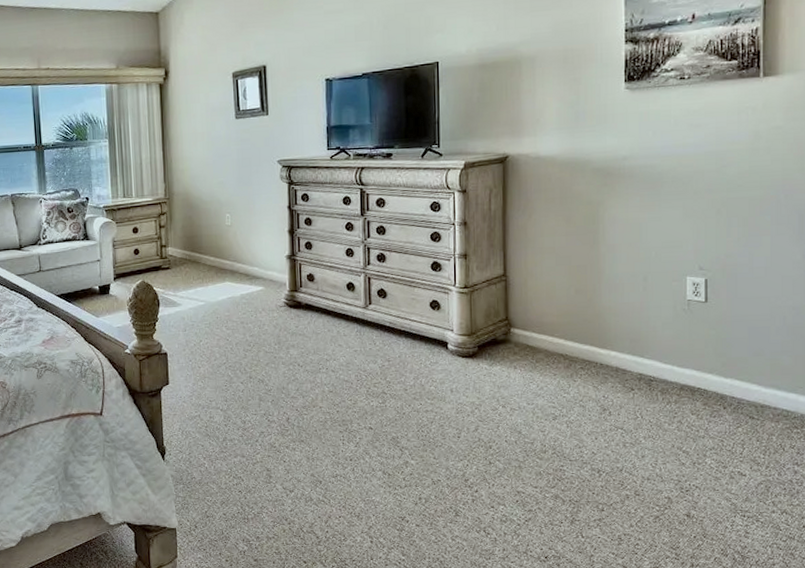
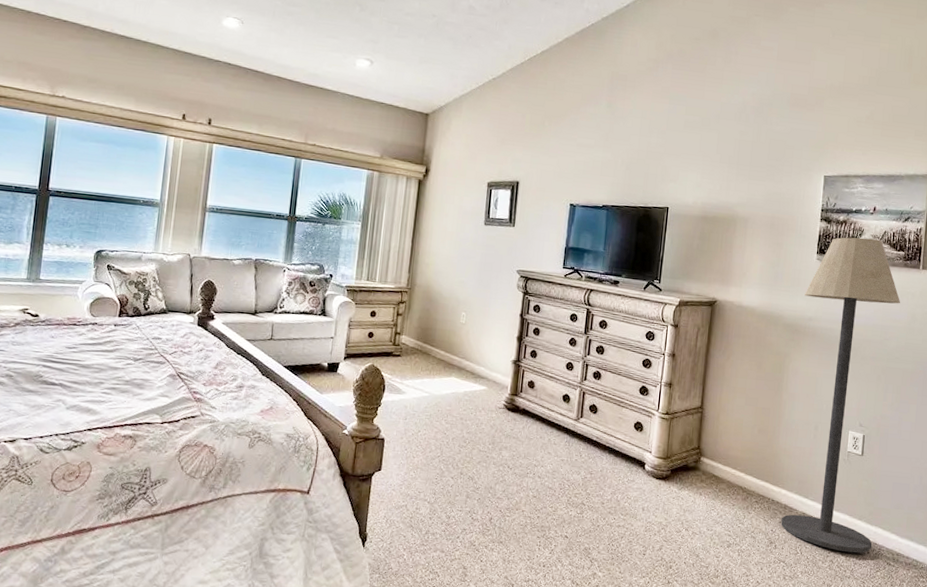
floor lamp: none [613,51,739,411] -> present [781,237,901,554]

